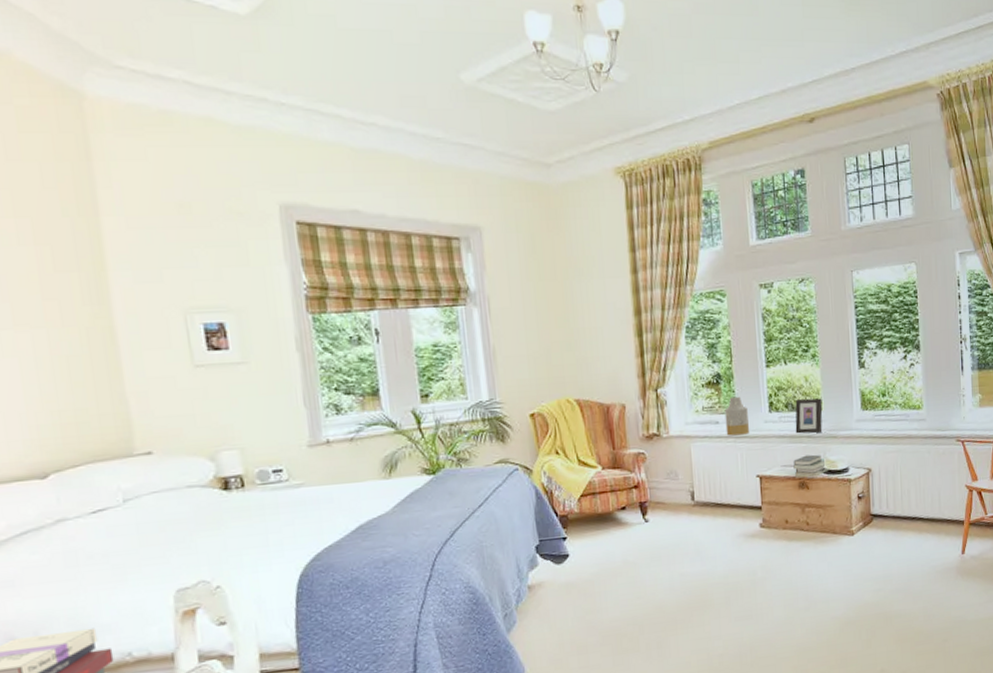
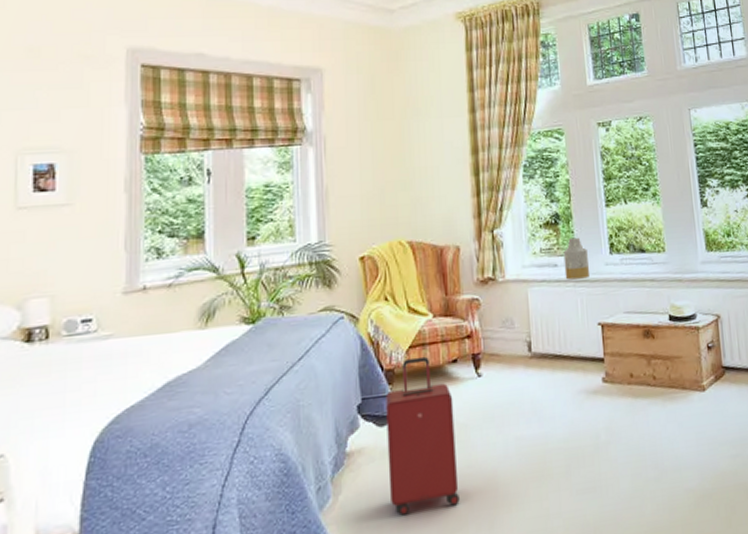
suitcase: none [561,504,631,637] -> present [386,356,460,516]
books: present [793,454,831,477] -> none [636,299,677,325]
picture frame: present [795,398,823,434] -> none [637,239,667,278]

